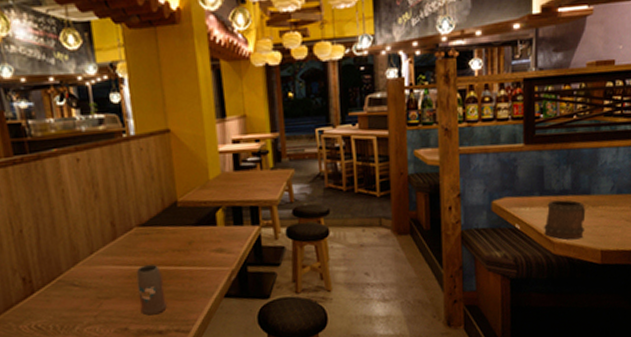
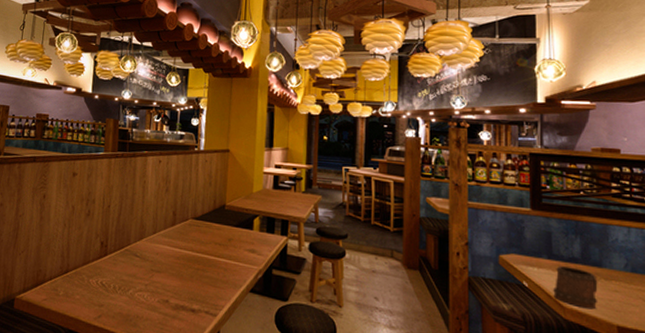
beer mug: present [136,264,167,316] -> none [181,250,204,295]

